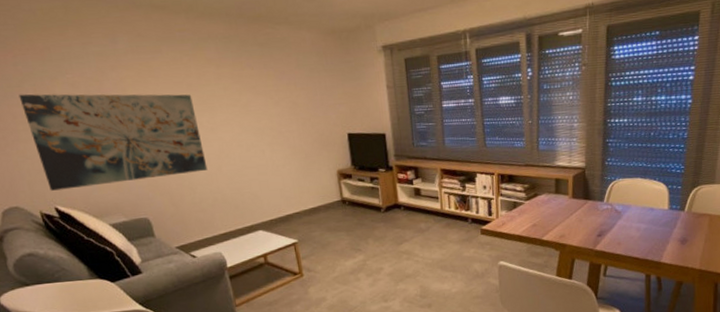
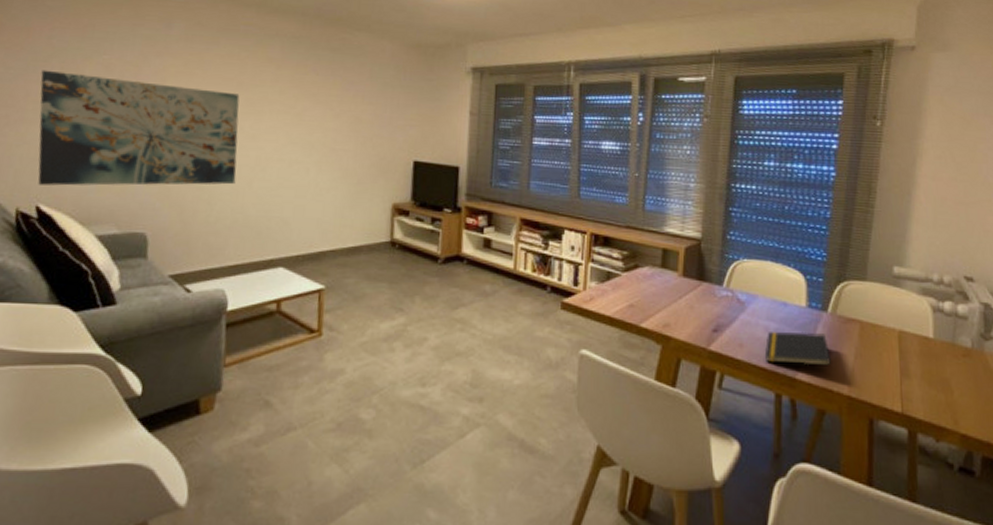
notepad: none [637,227,688,253] -> present [764,331,832,367]

